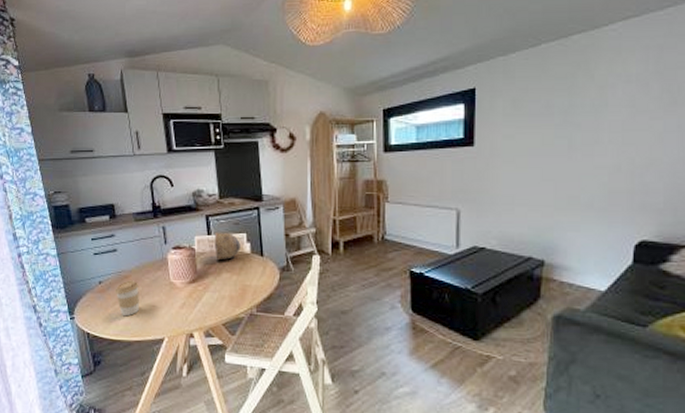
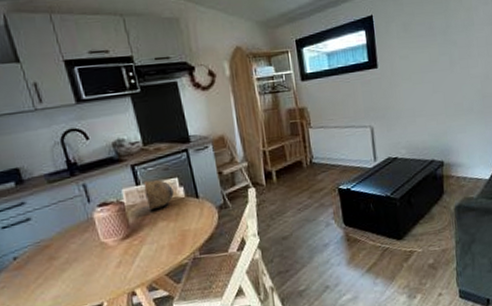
coffee cup: present [115,280,139,317] -> none [35,248,68,290]

